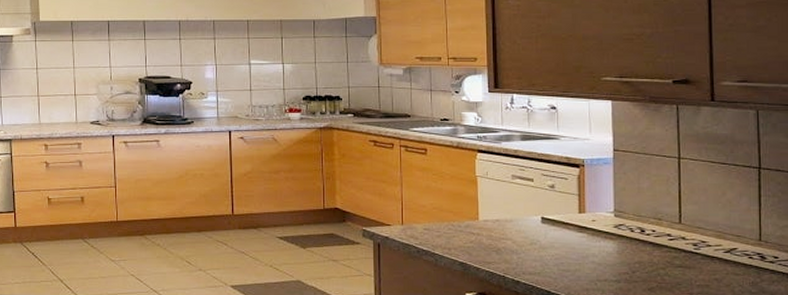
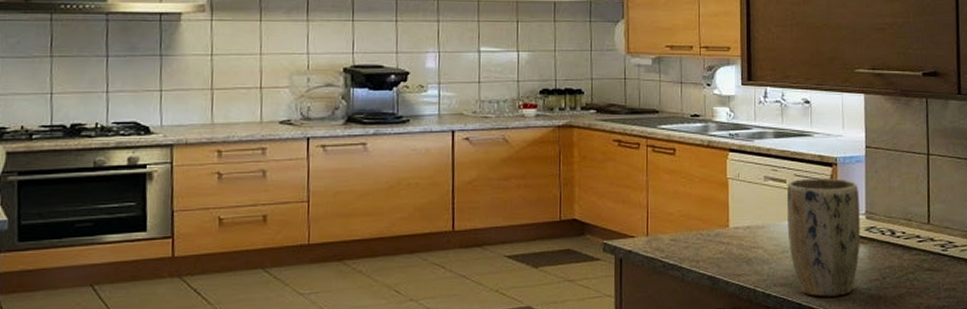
plant pot: none [535,177,609,287] -> present [787,177,860,297]

